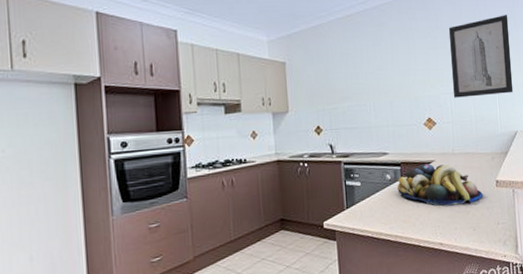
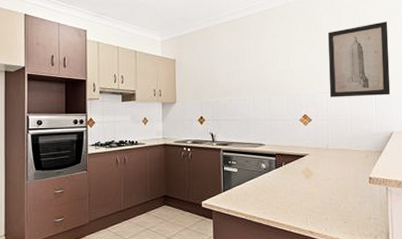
fruit bowl: present [397,163,483,206] -> none [272,157,355,197]

